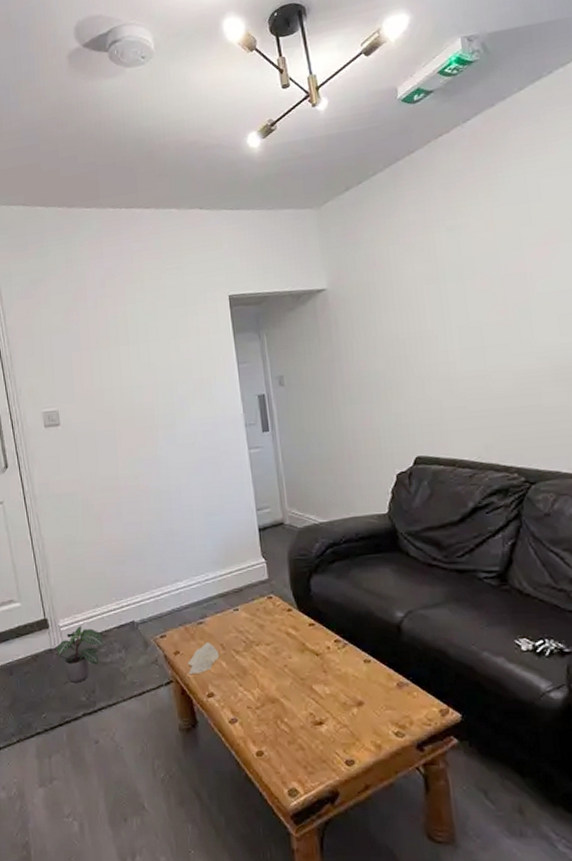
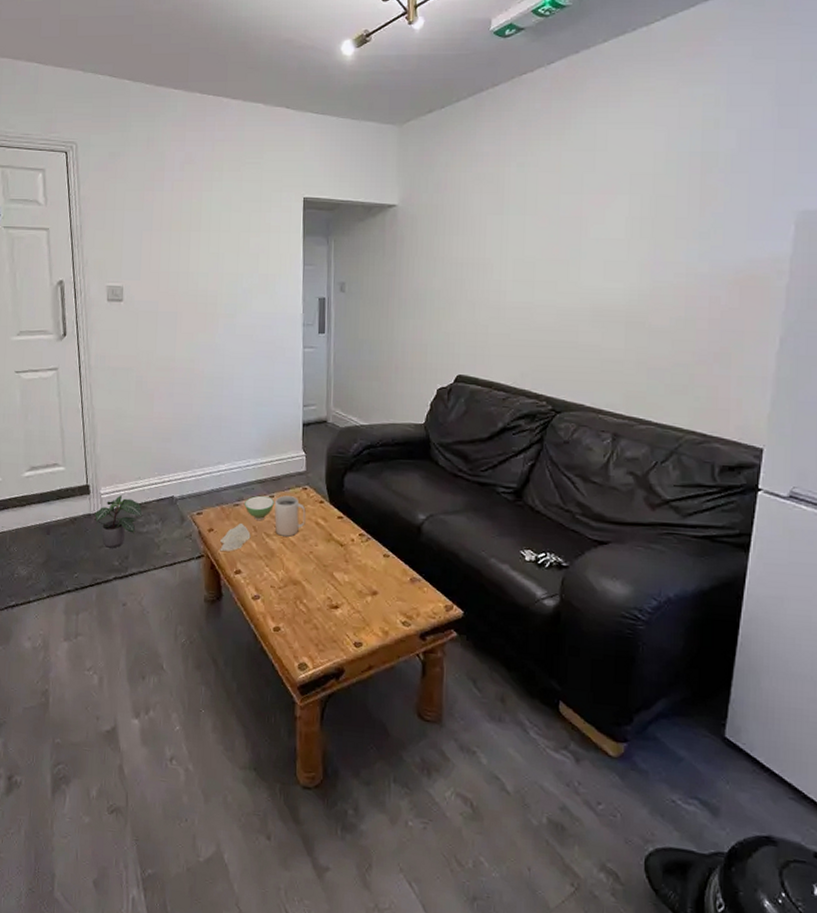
bowl: none [208,610,240,638] -> present [244,495,274,521]
mug: none [239,607,275,651] -> present [274,495,306,537]

